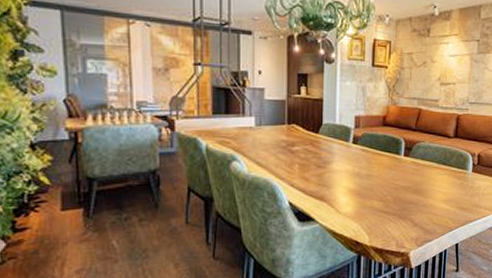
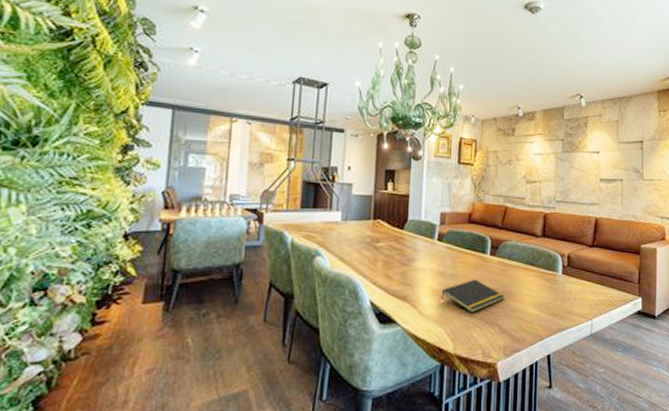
notepad: none [356,178,417,209] -> present [441,279,505,312]

